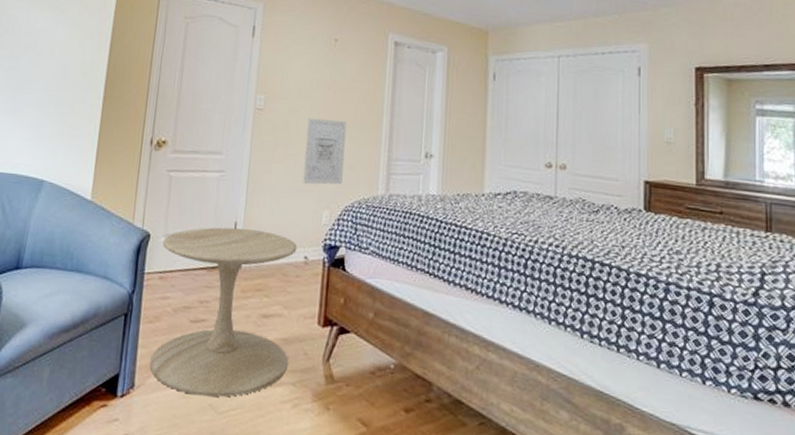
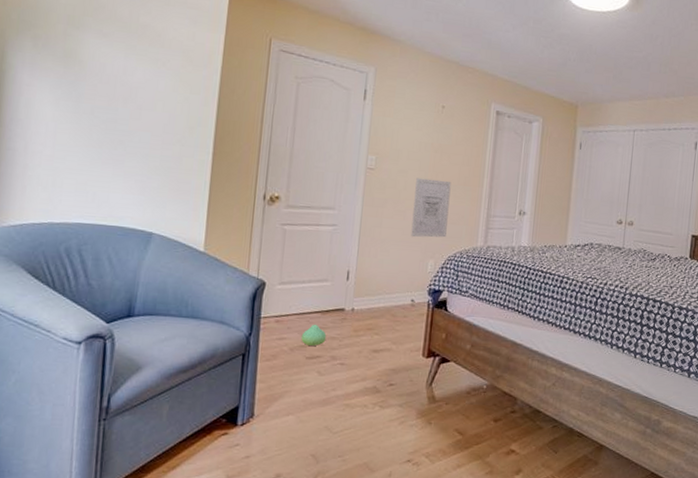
side table: present [149,227,298,397] -> none [268,275,405,420]
plush toy: none [185,282,212,307] -> present [301,324,327,346]

